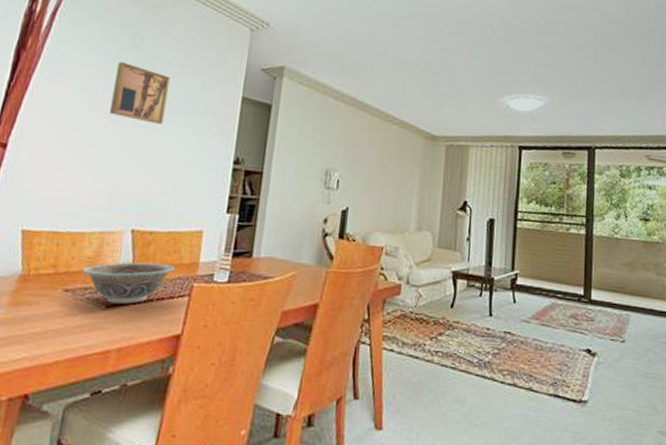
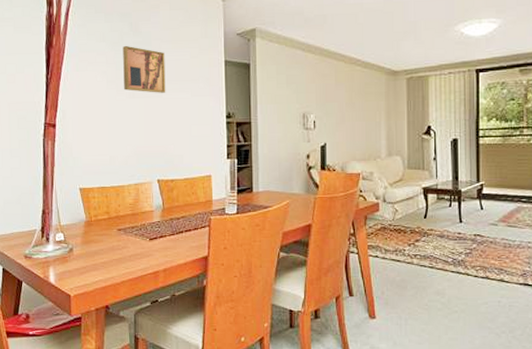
decorative bowl: present [83,262,176,304] -> none [128,203,195,237]

